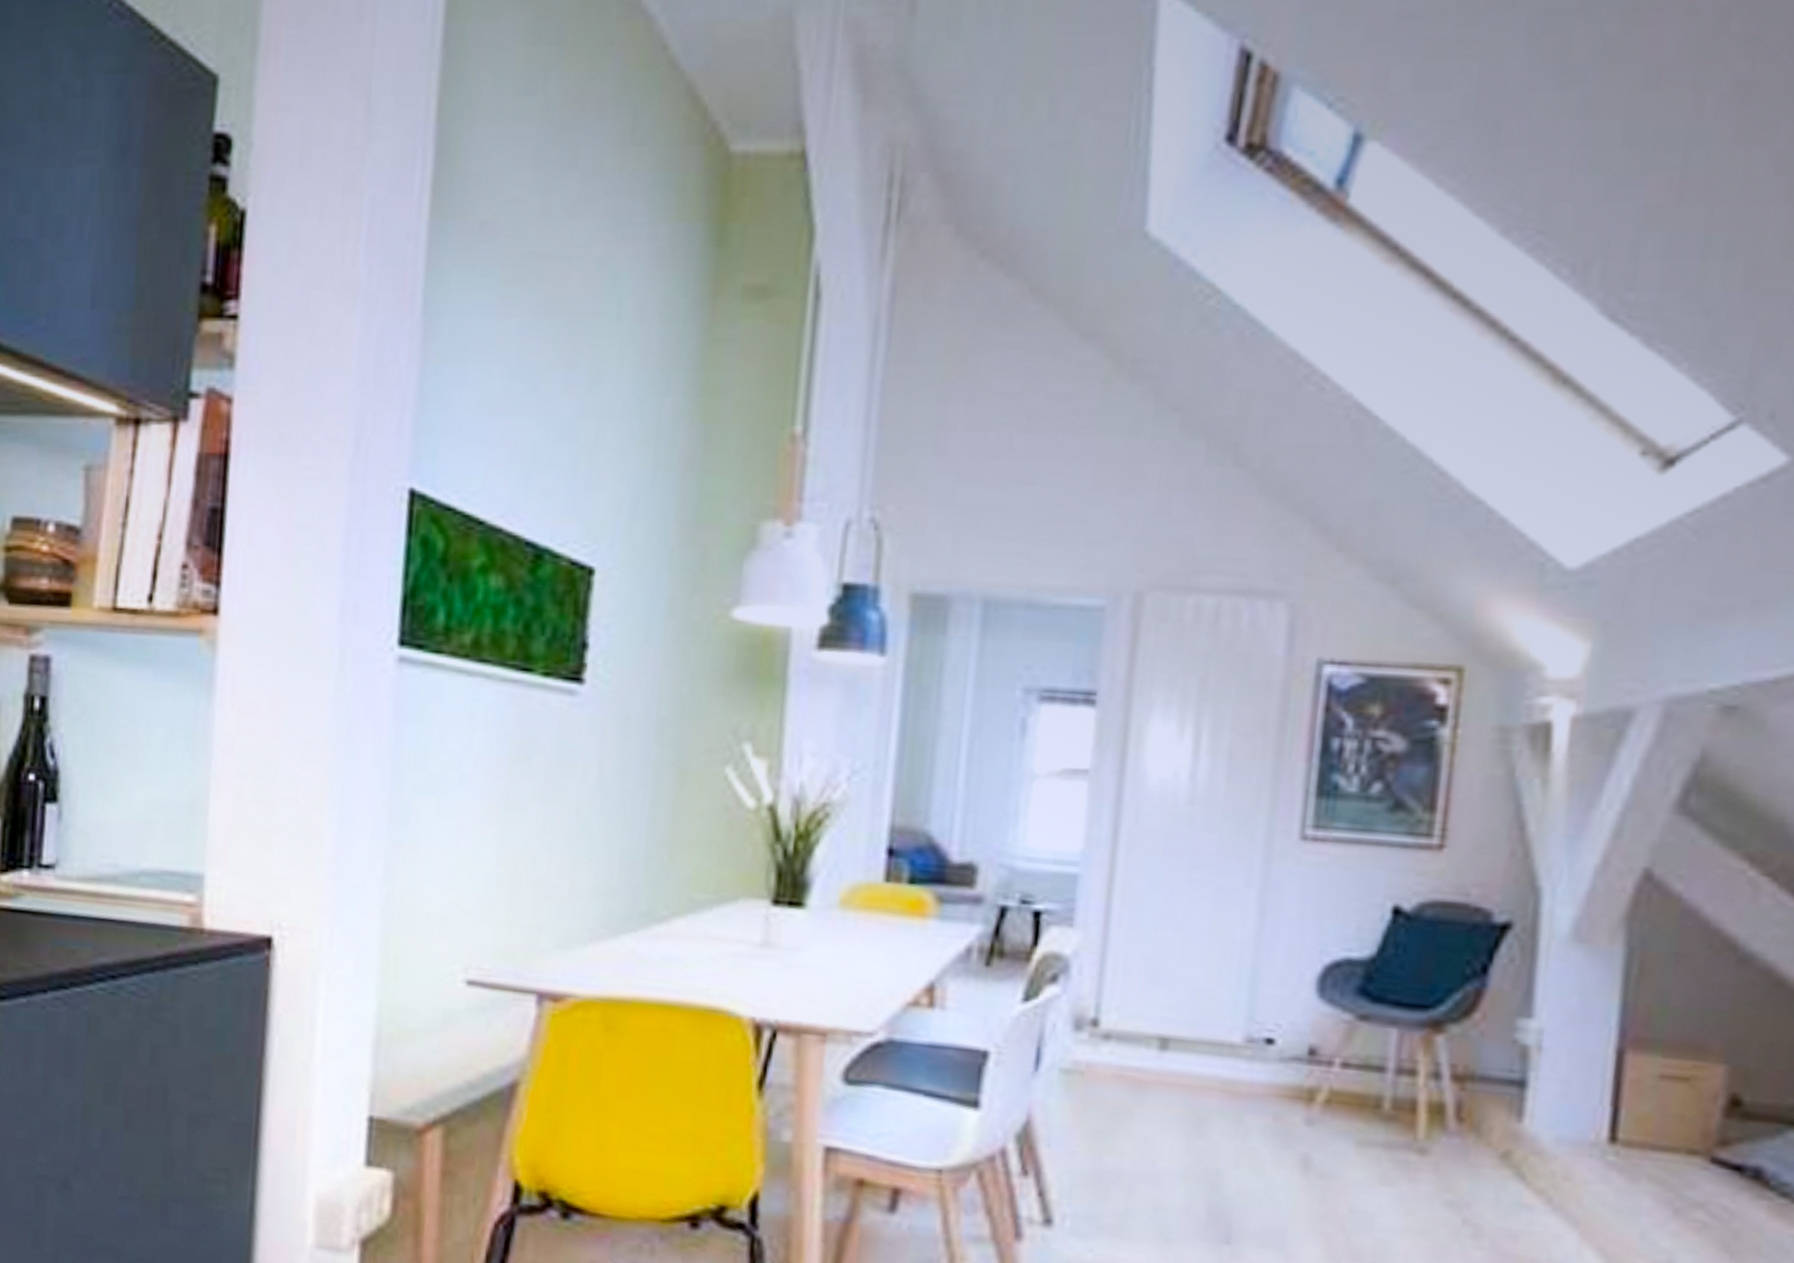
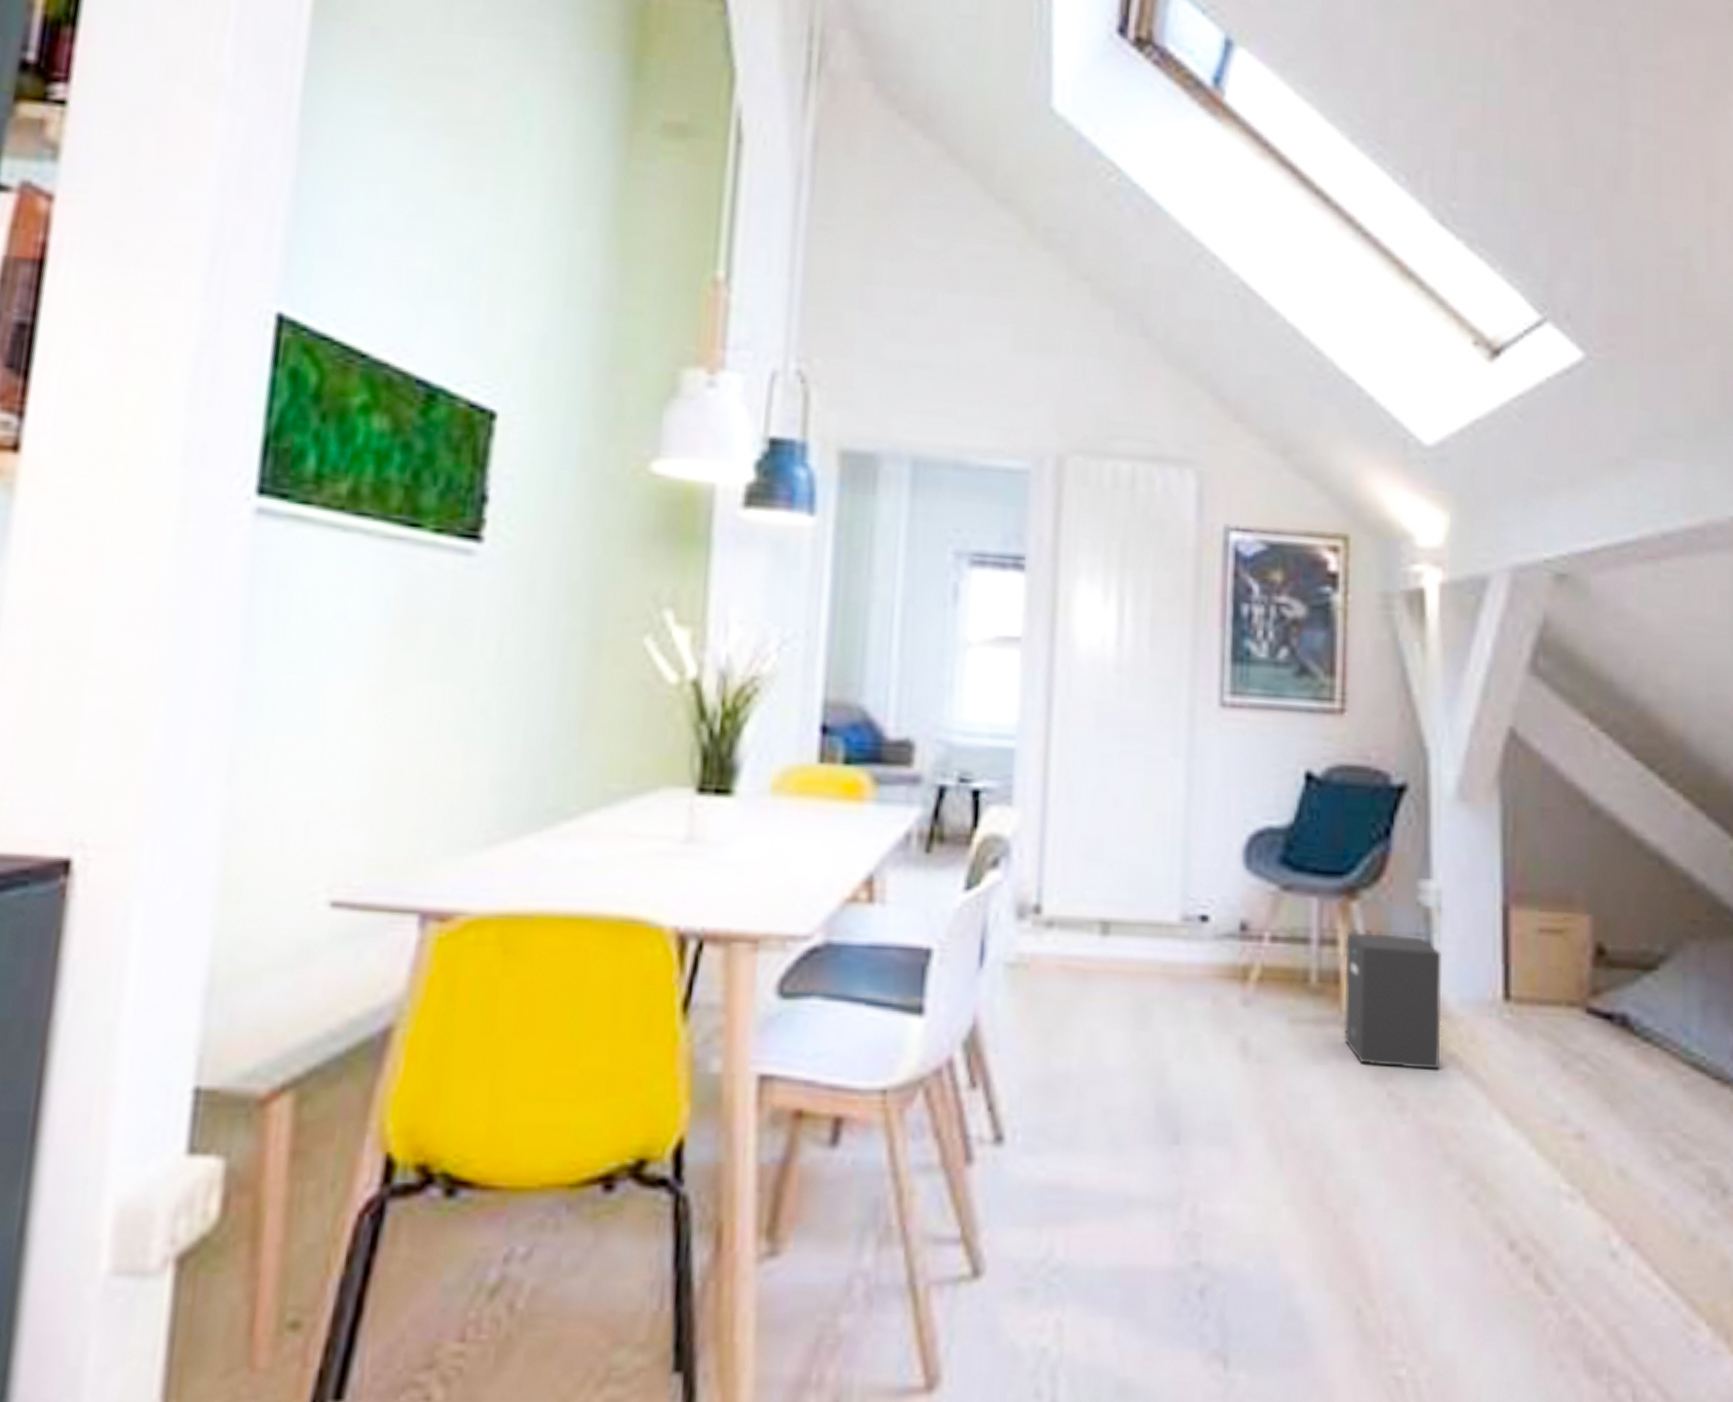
speaker: none [1417,1064,1538,1204] -> present [1344,932,1442,1071]

